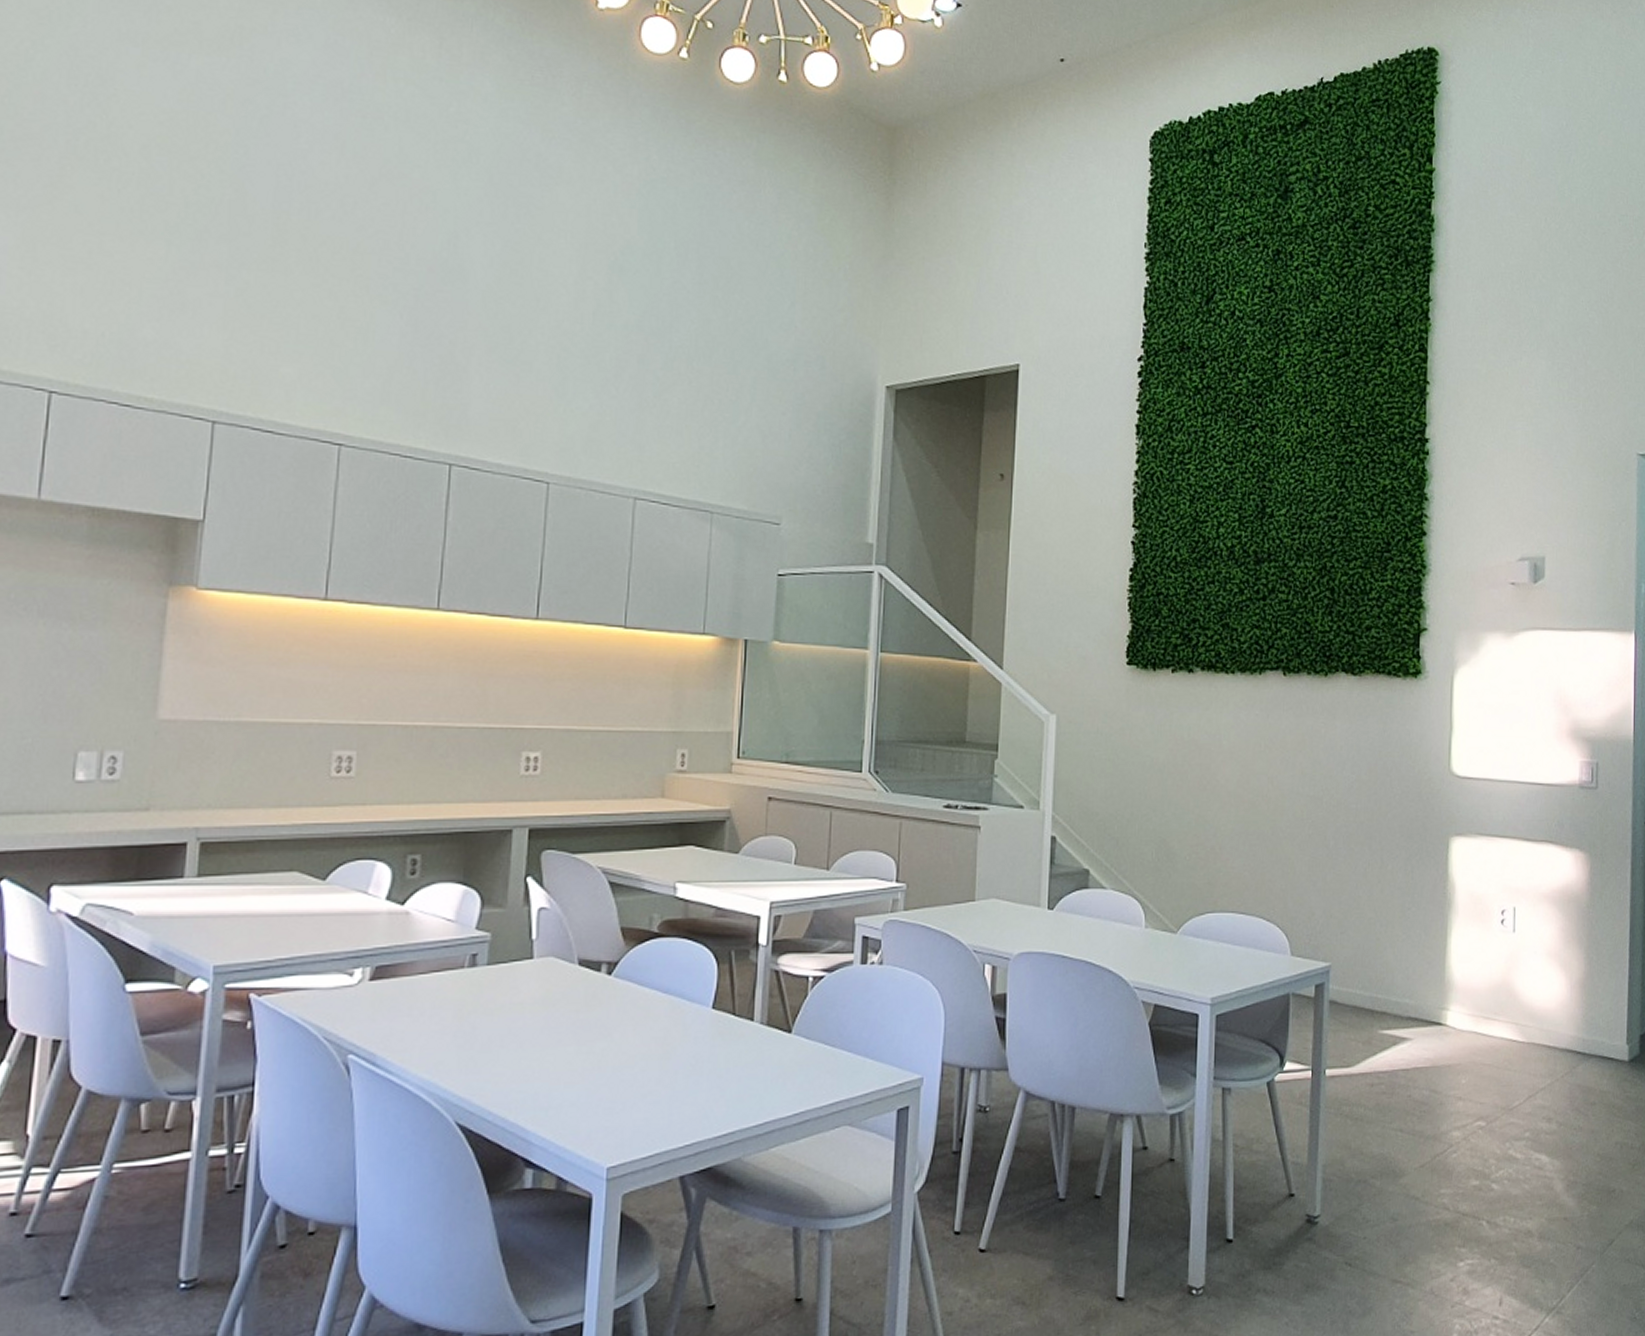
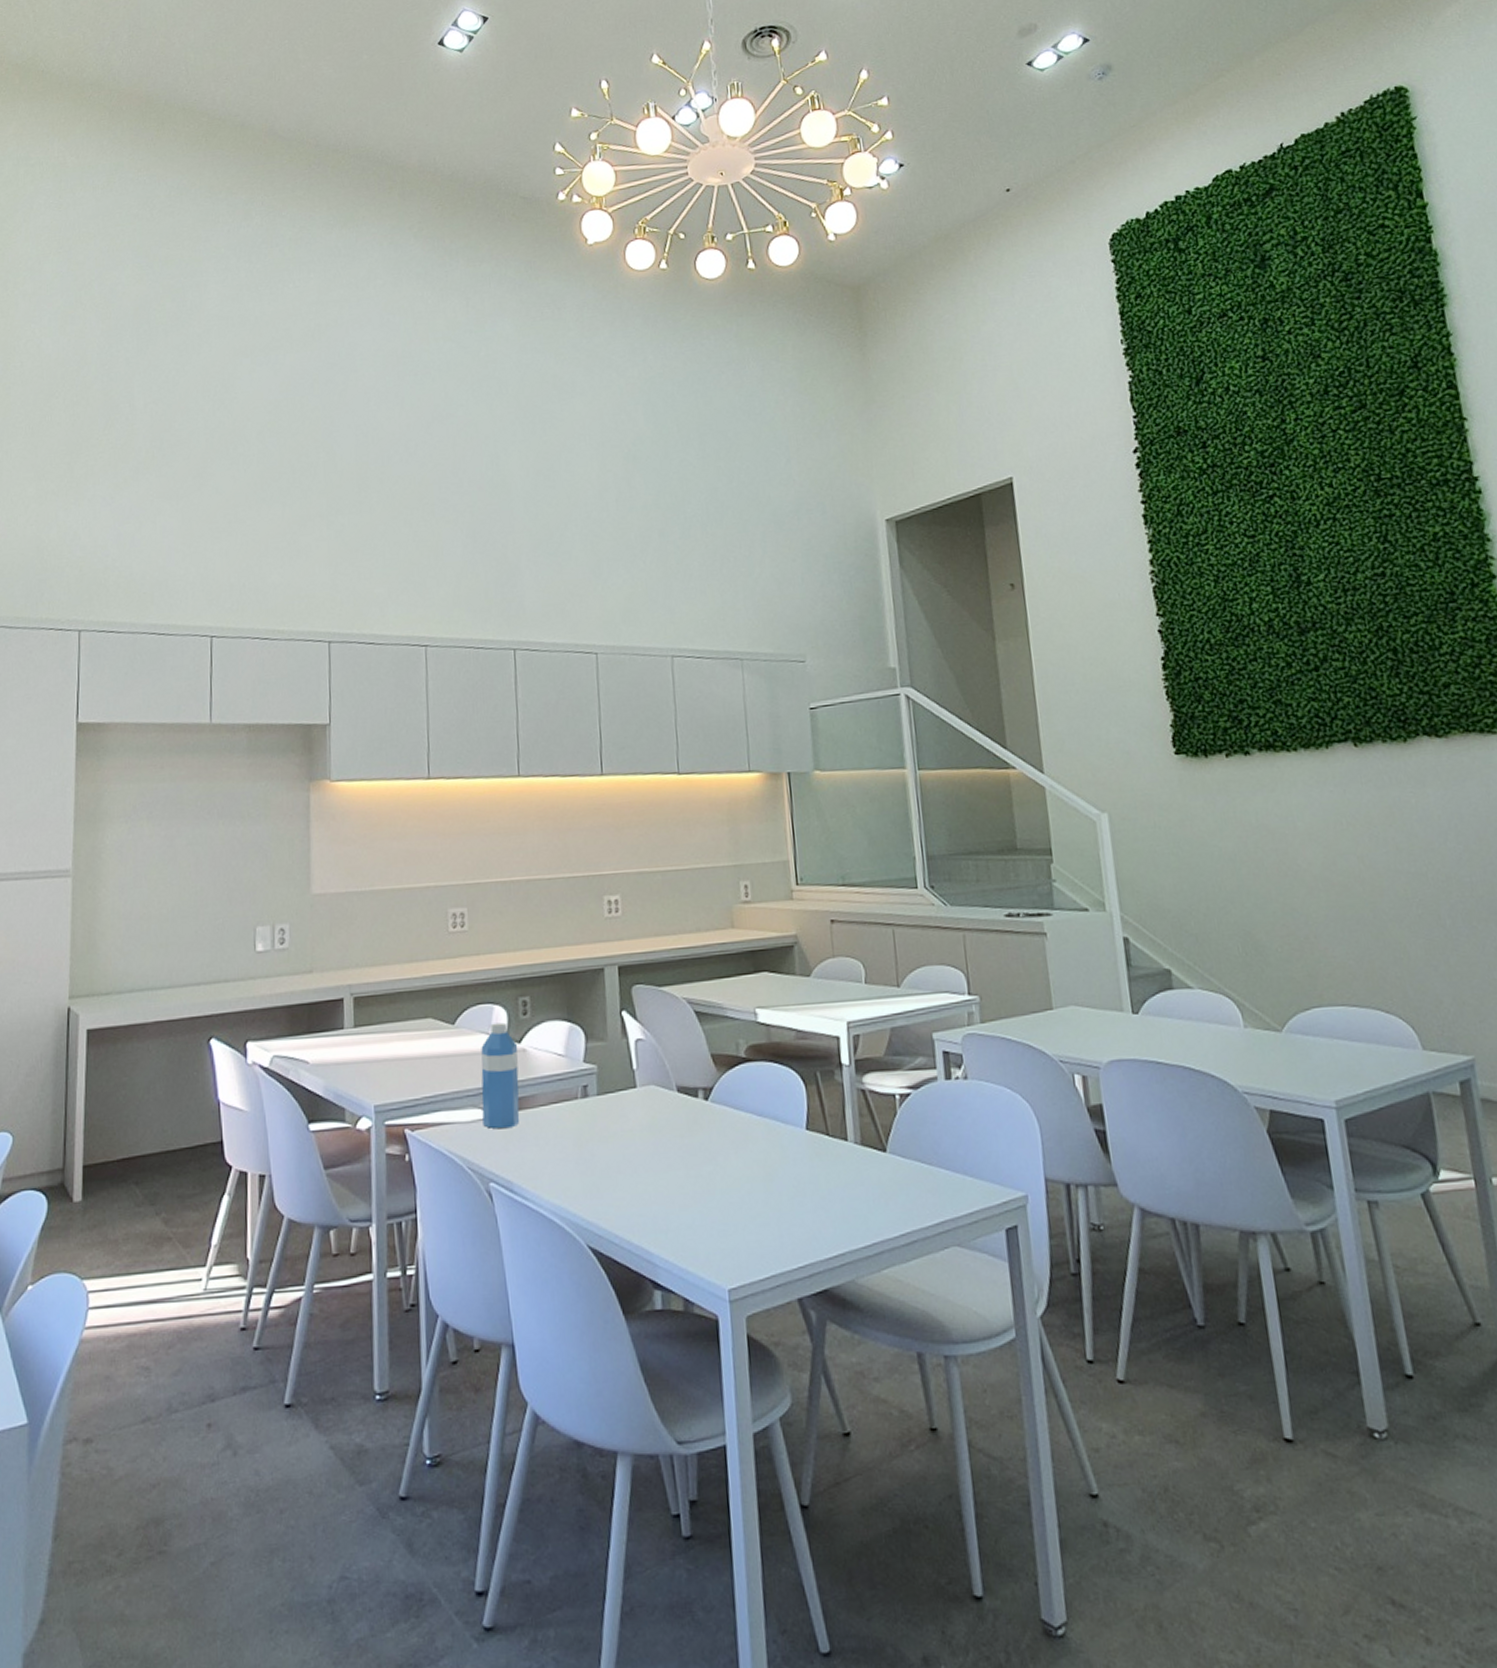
water bottle: none [348,881,401,997] -> present [481,1022,520,1129]

